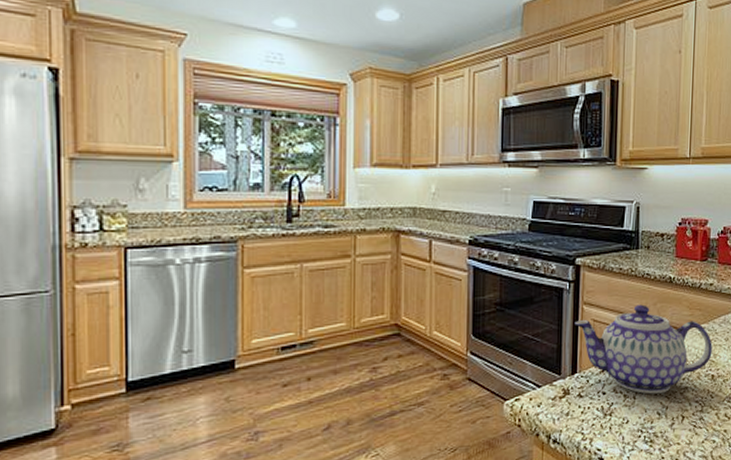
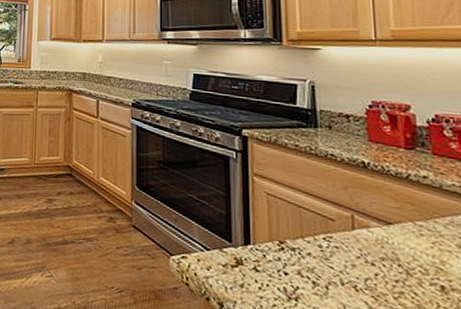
teapot: present [574,304,712,394] -> none [244,185,438,292]

